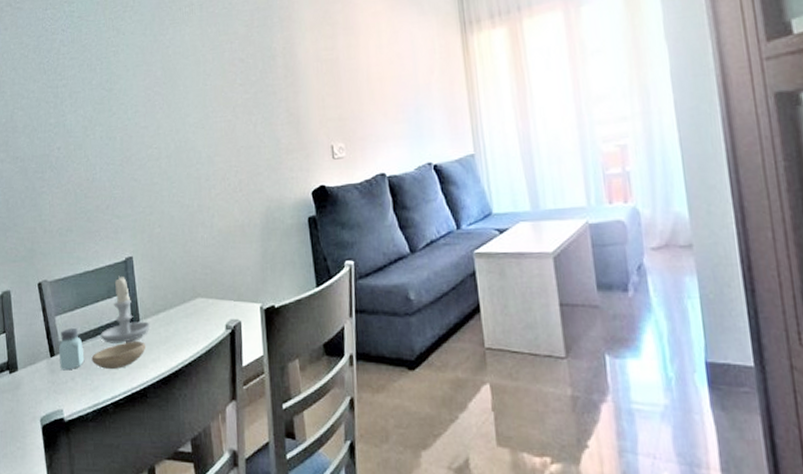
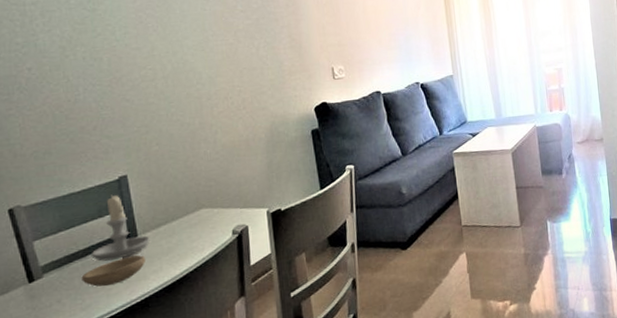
saltshaker: present [59,328,85,371] -> none [39,251,73,295]

